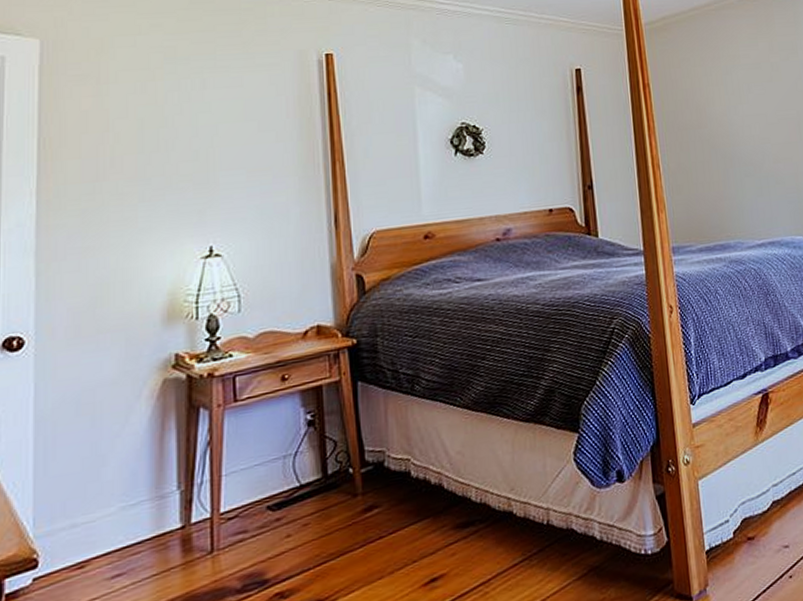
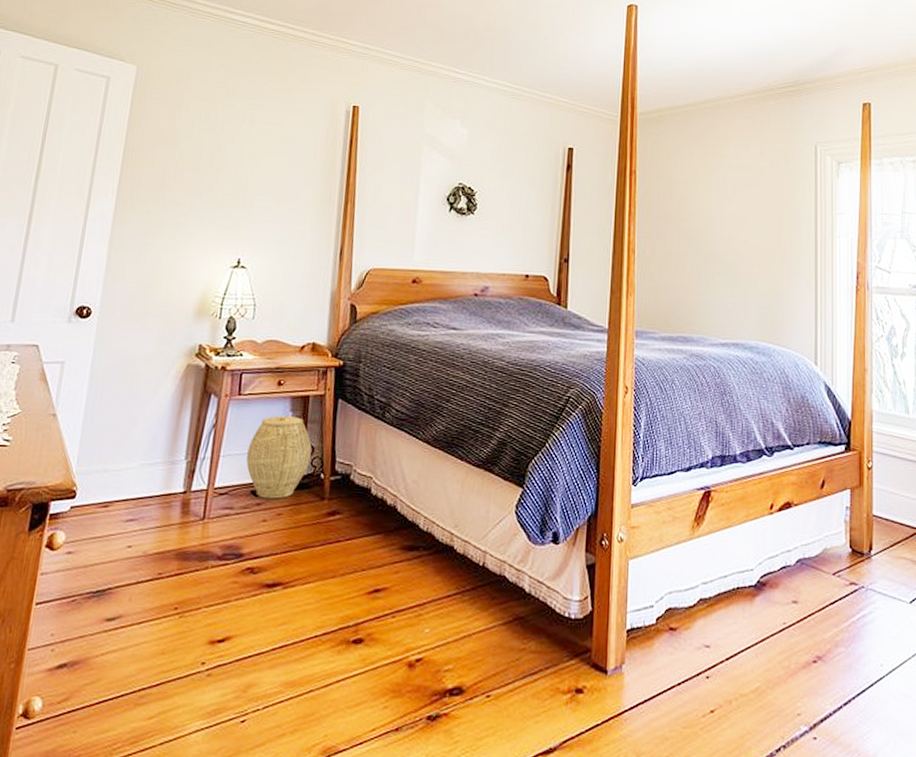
woven basket: none [256,411,334,512] -> present [246,415,312,499]

